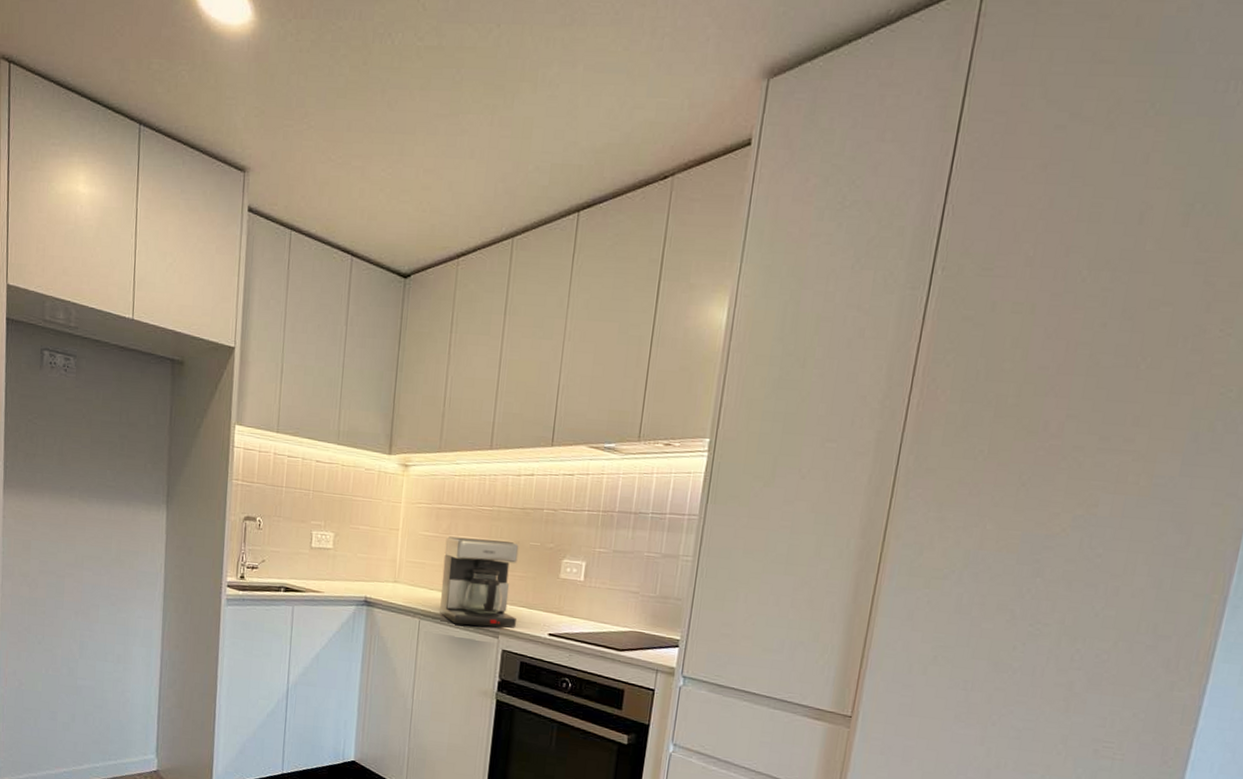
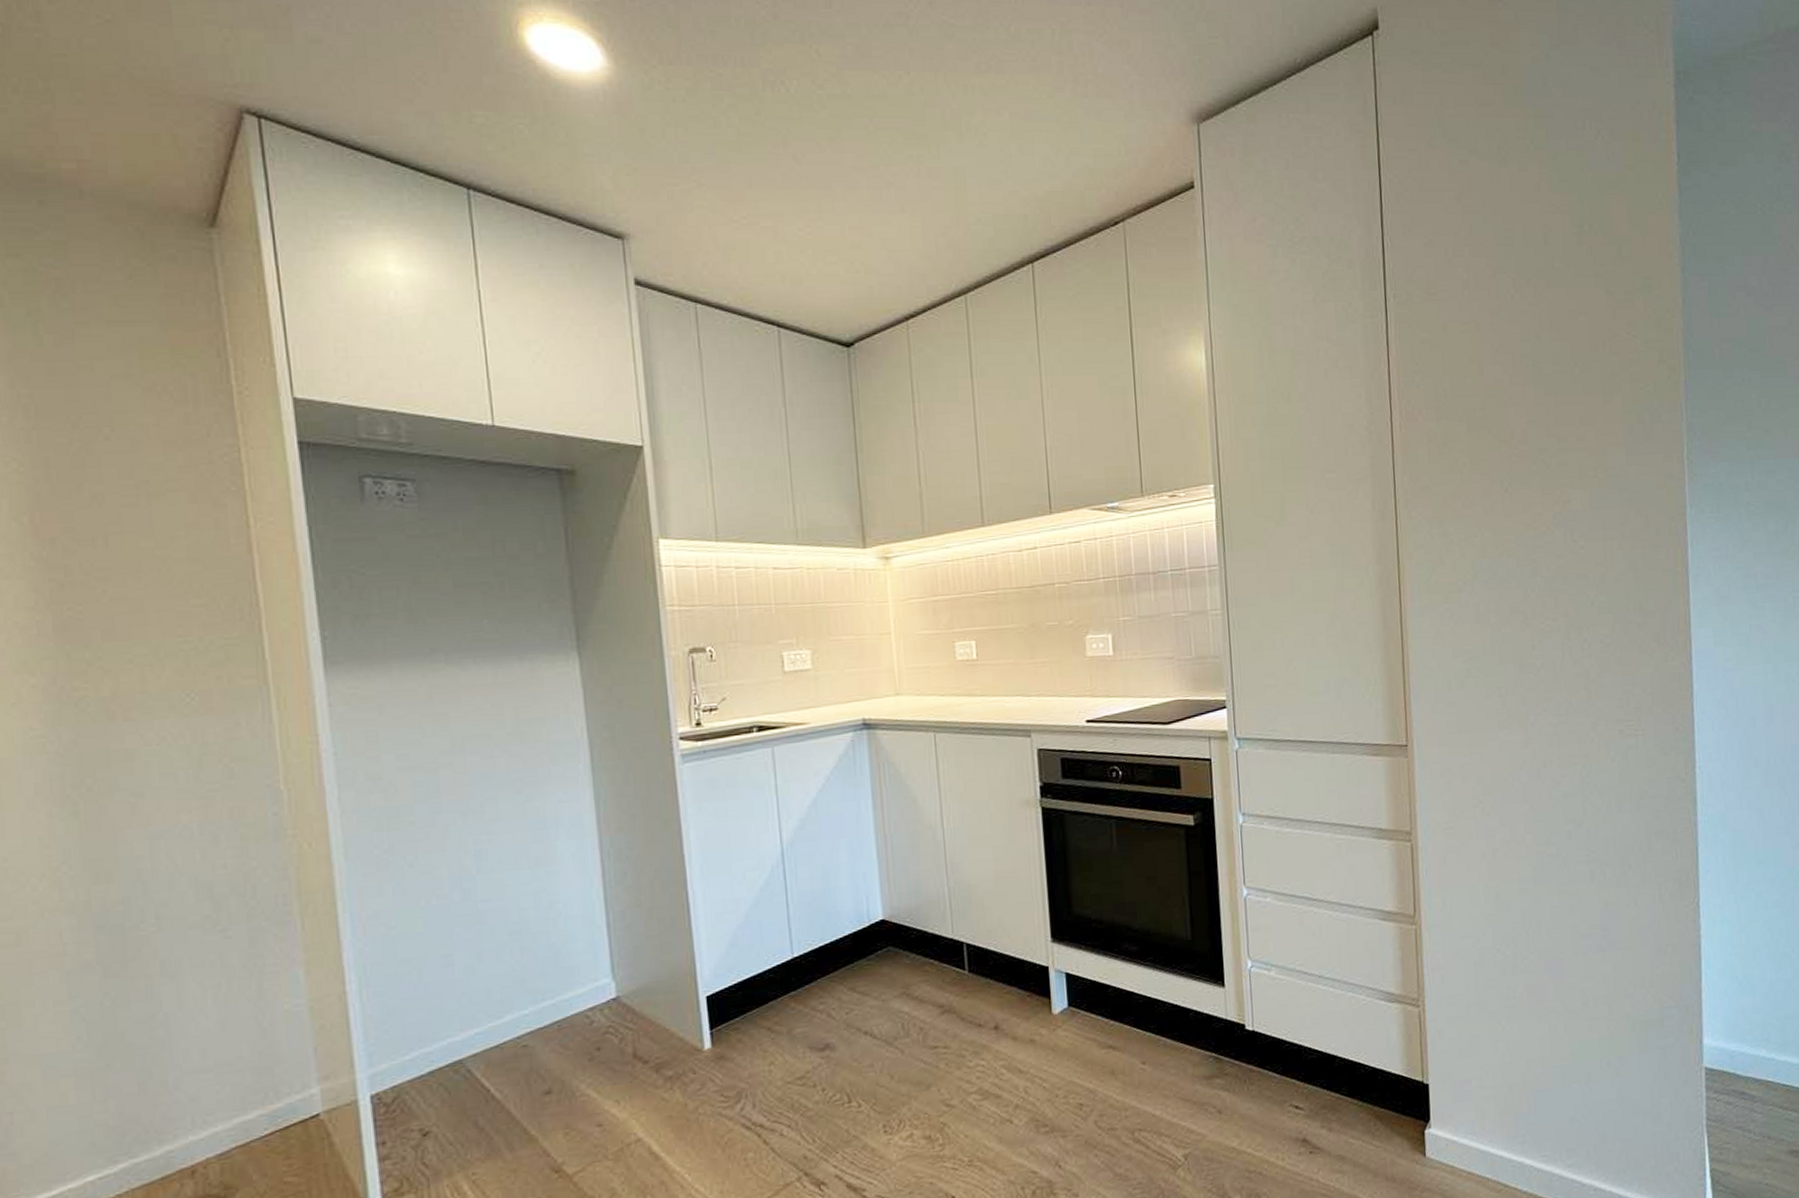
coffee maker: present [440,536,519,628] -> none [949,625,1049,731]

